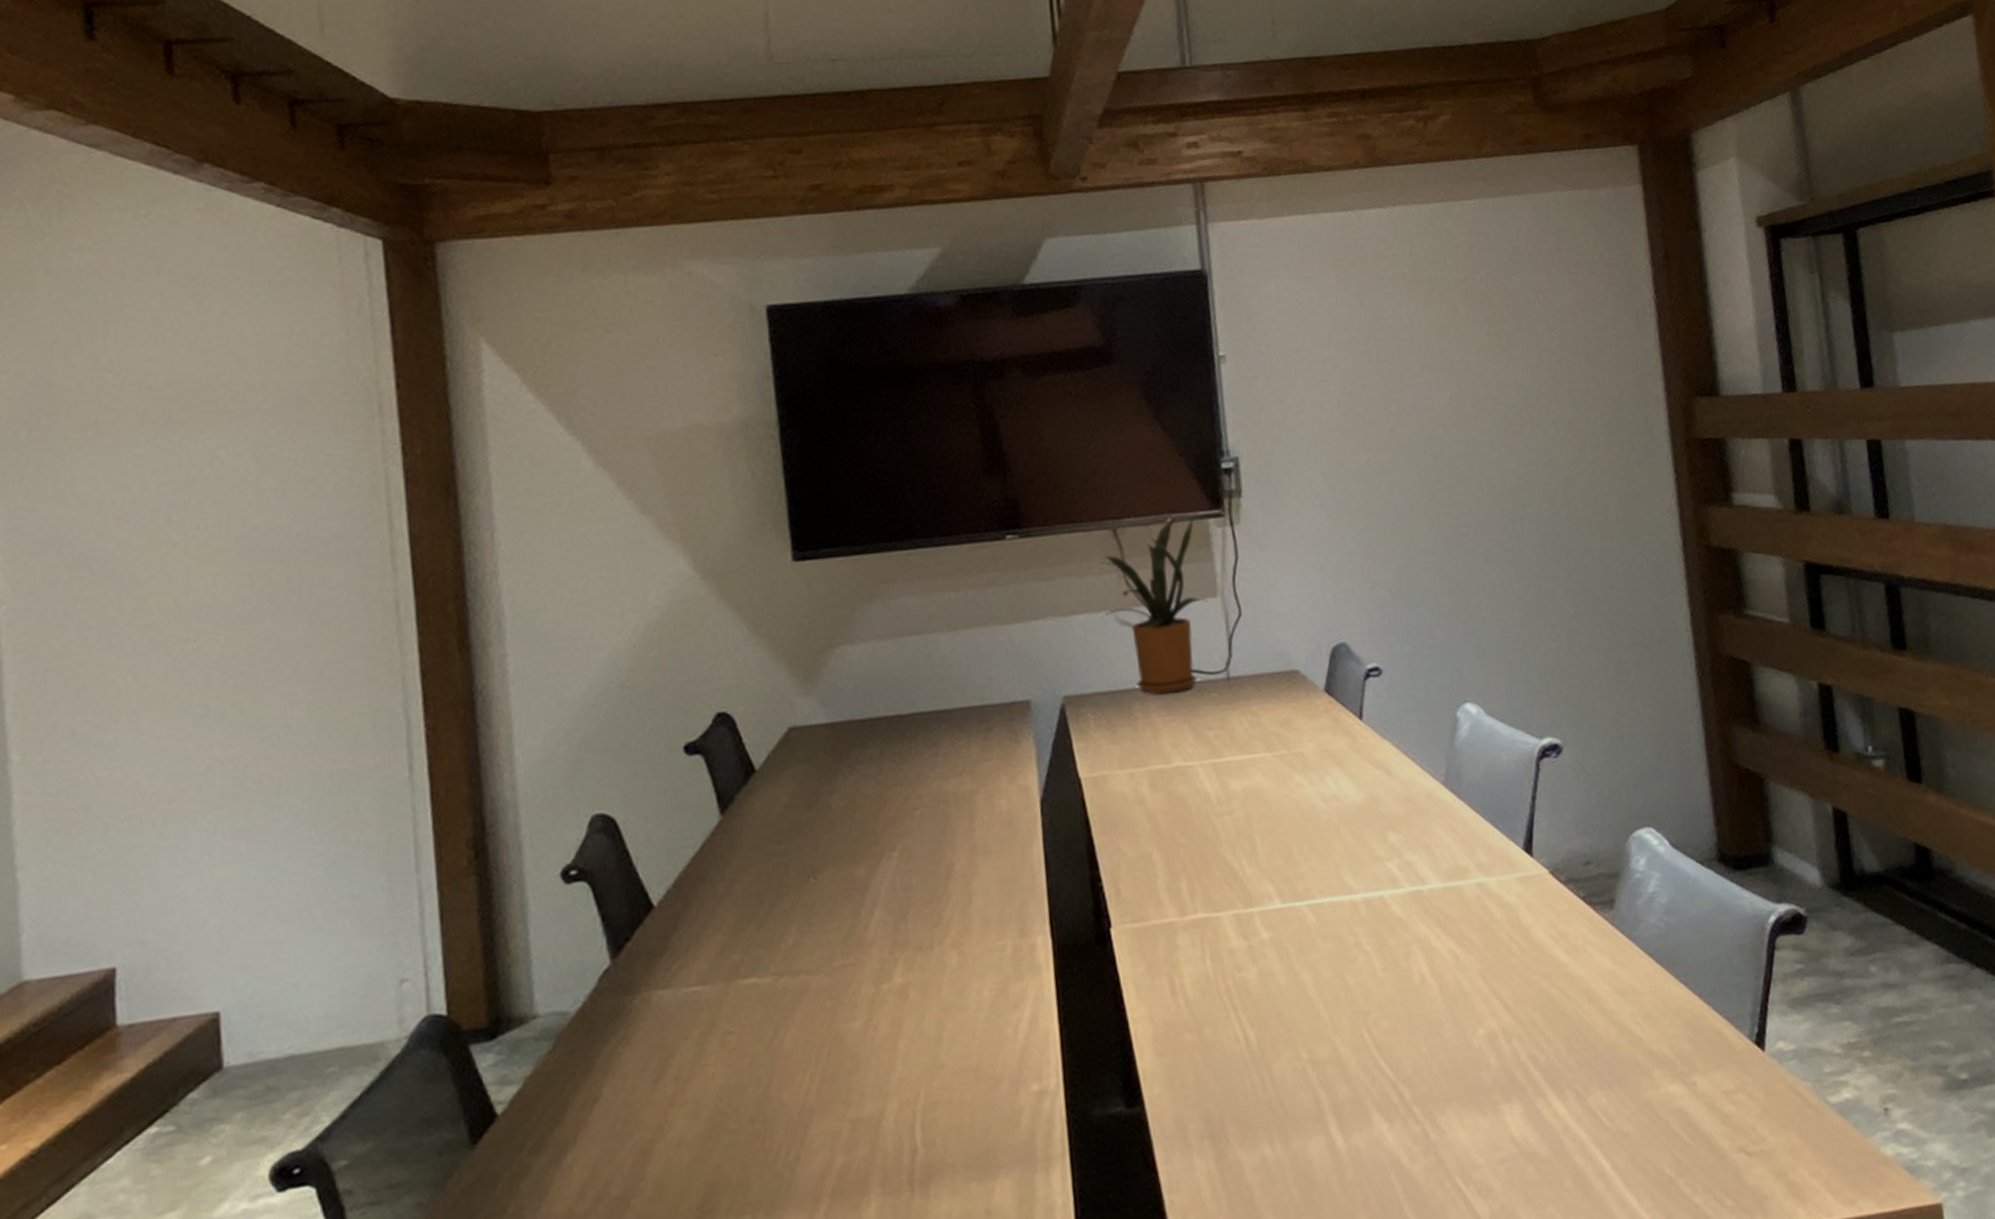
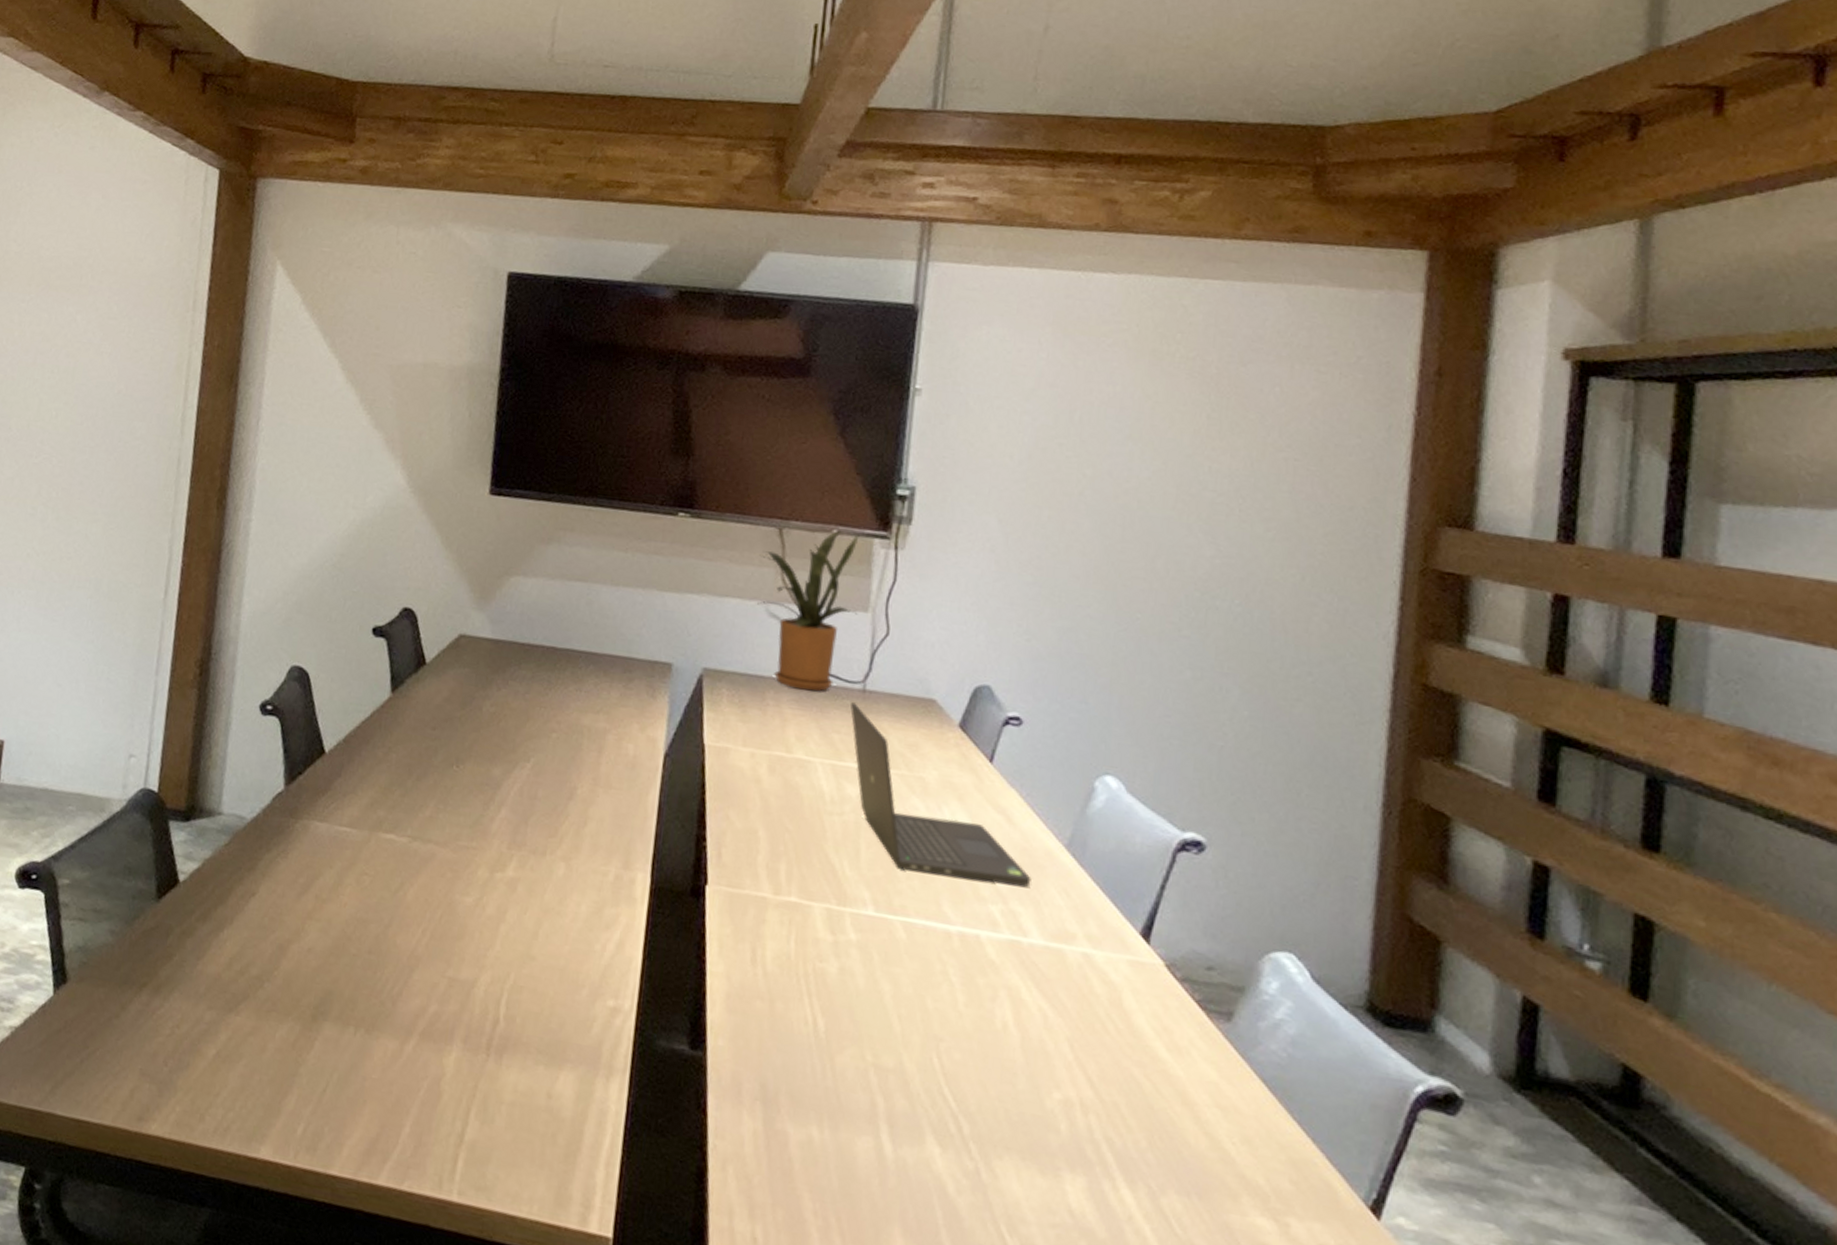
laptop: none [1218,693,1419,853] -> present [850,702,1032,887]

